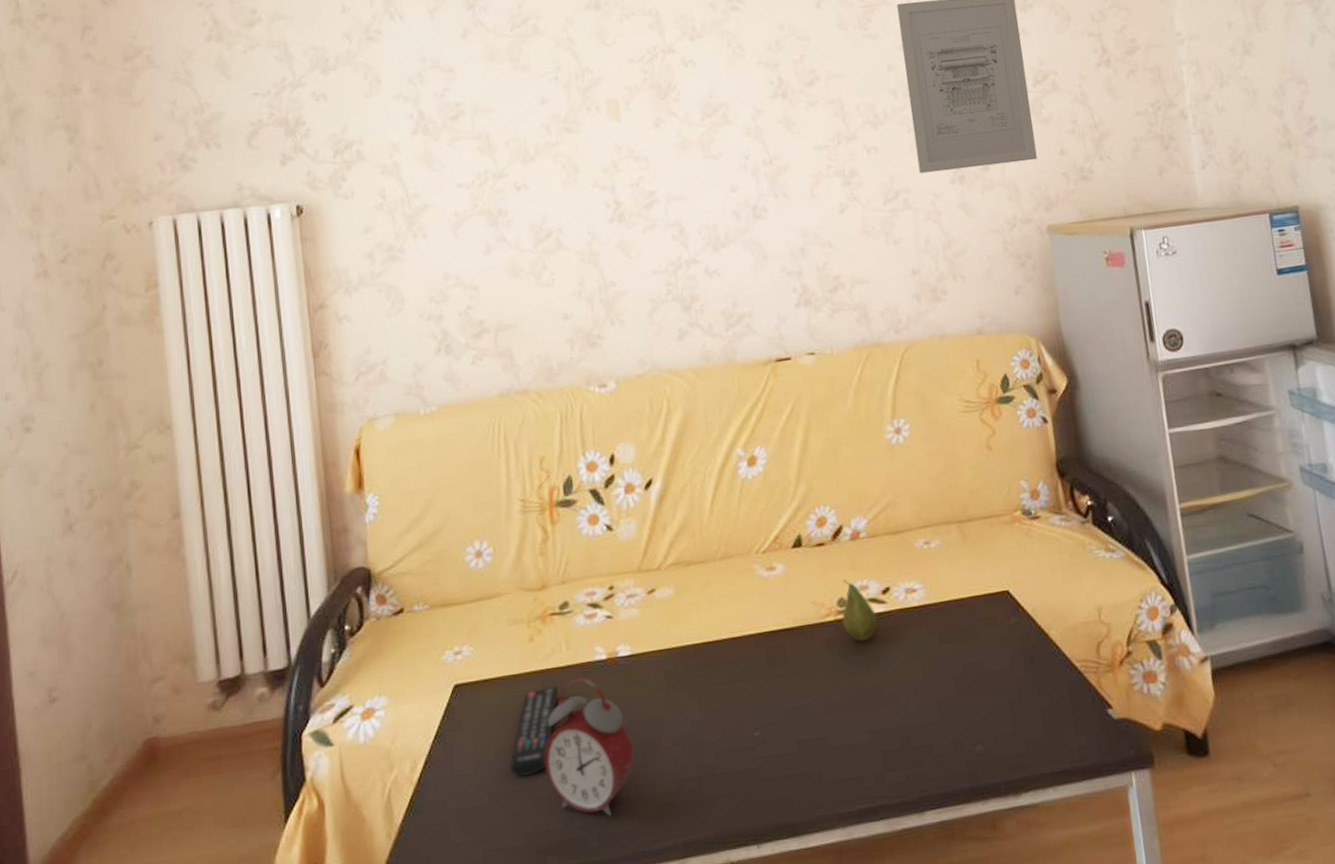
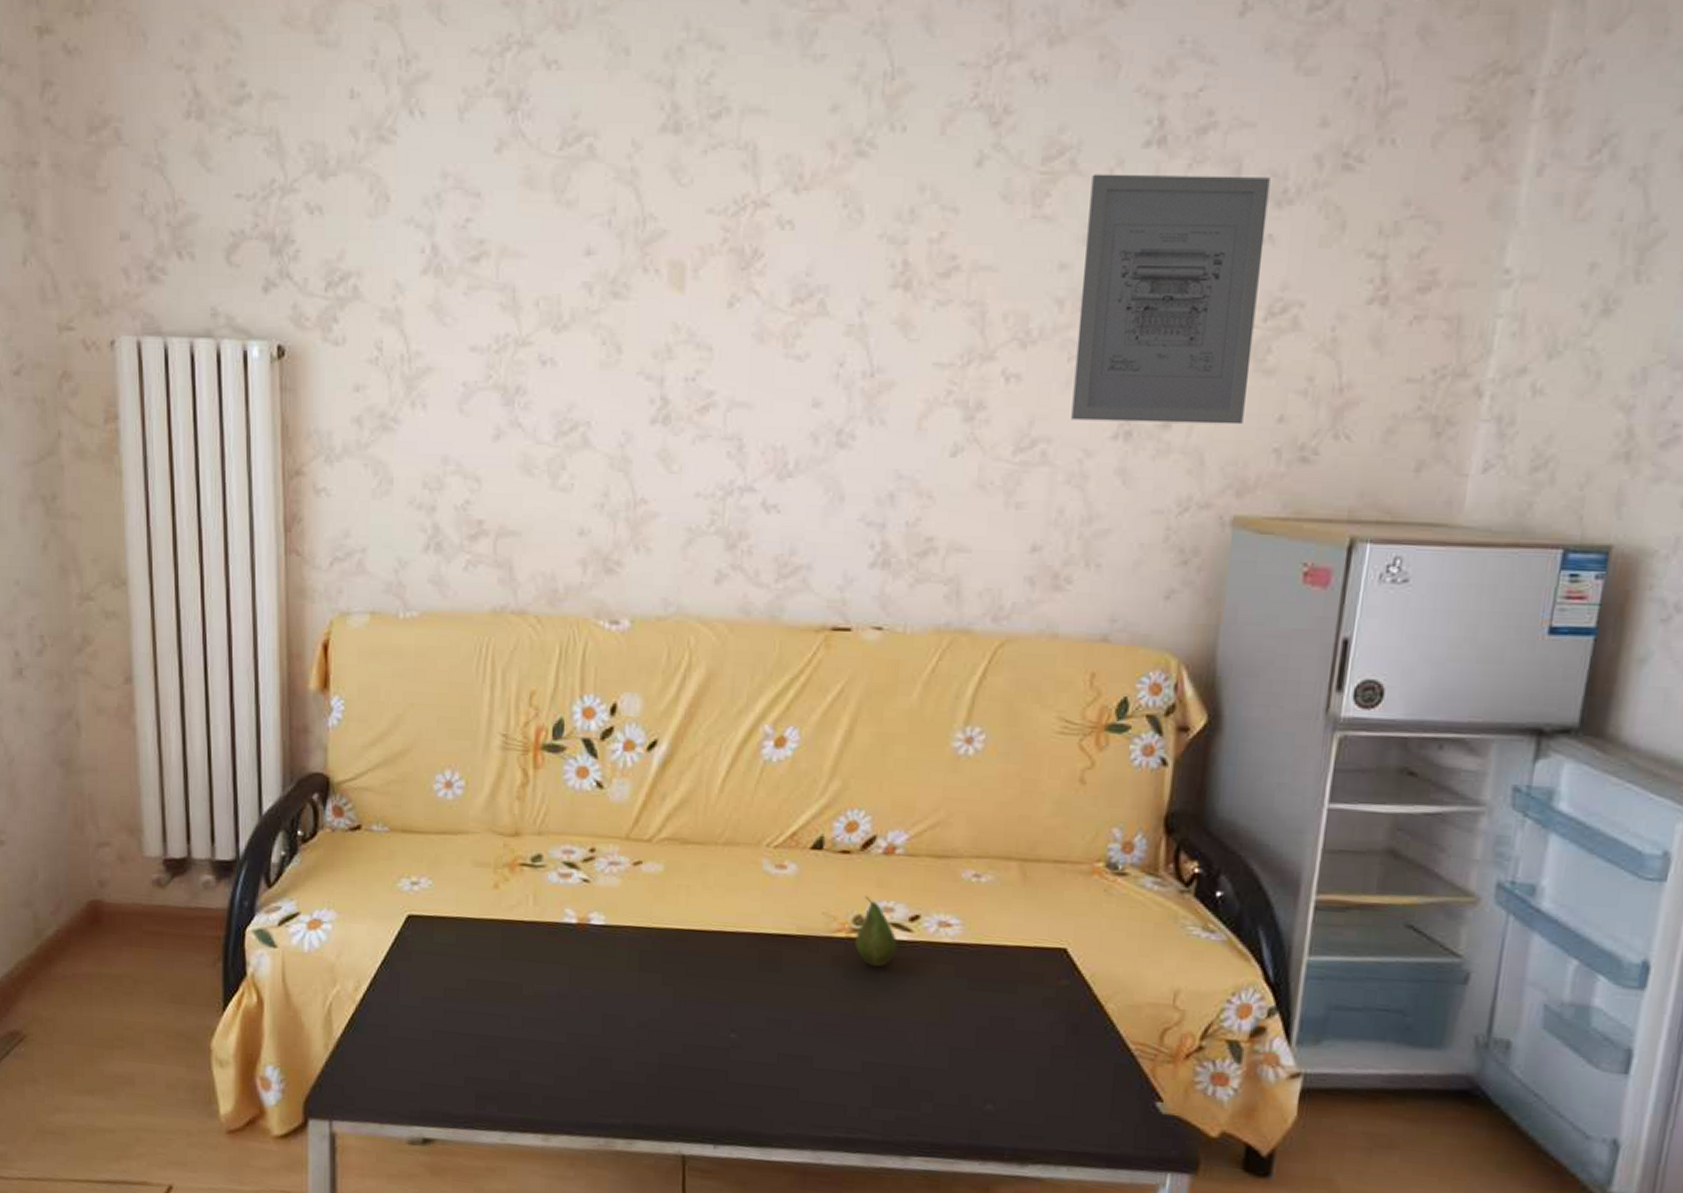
remote control: present [510,685,559,777] -> none [459,937,519,1022]
alarm clock: present [544,677,635,816] -> none [495,936,593,1081]

